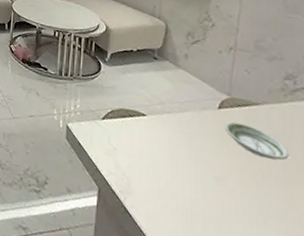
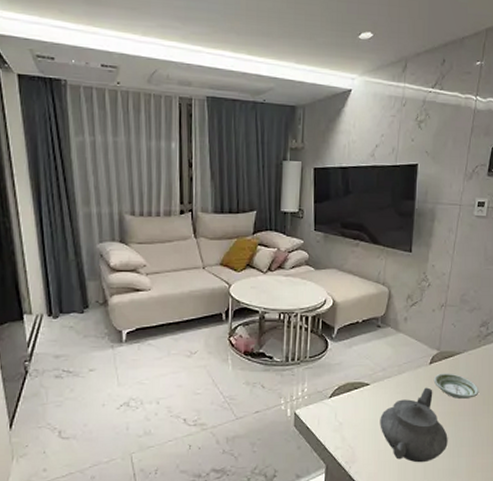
teapot: none [159,133,249,221] -> present [380,387,448,463]

